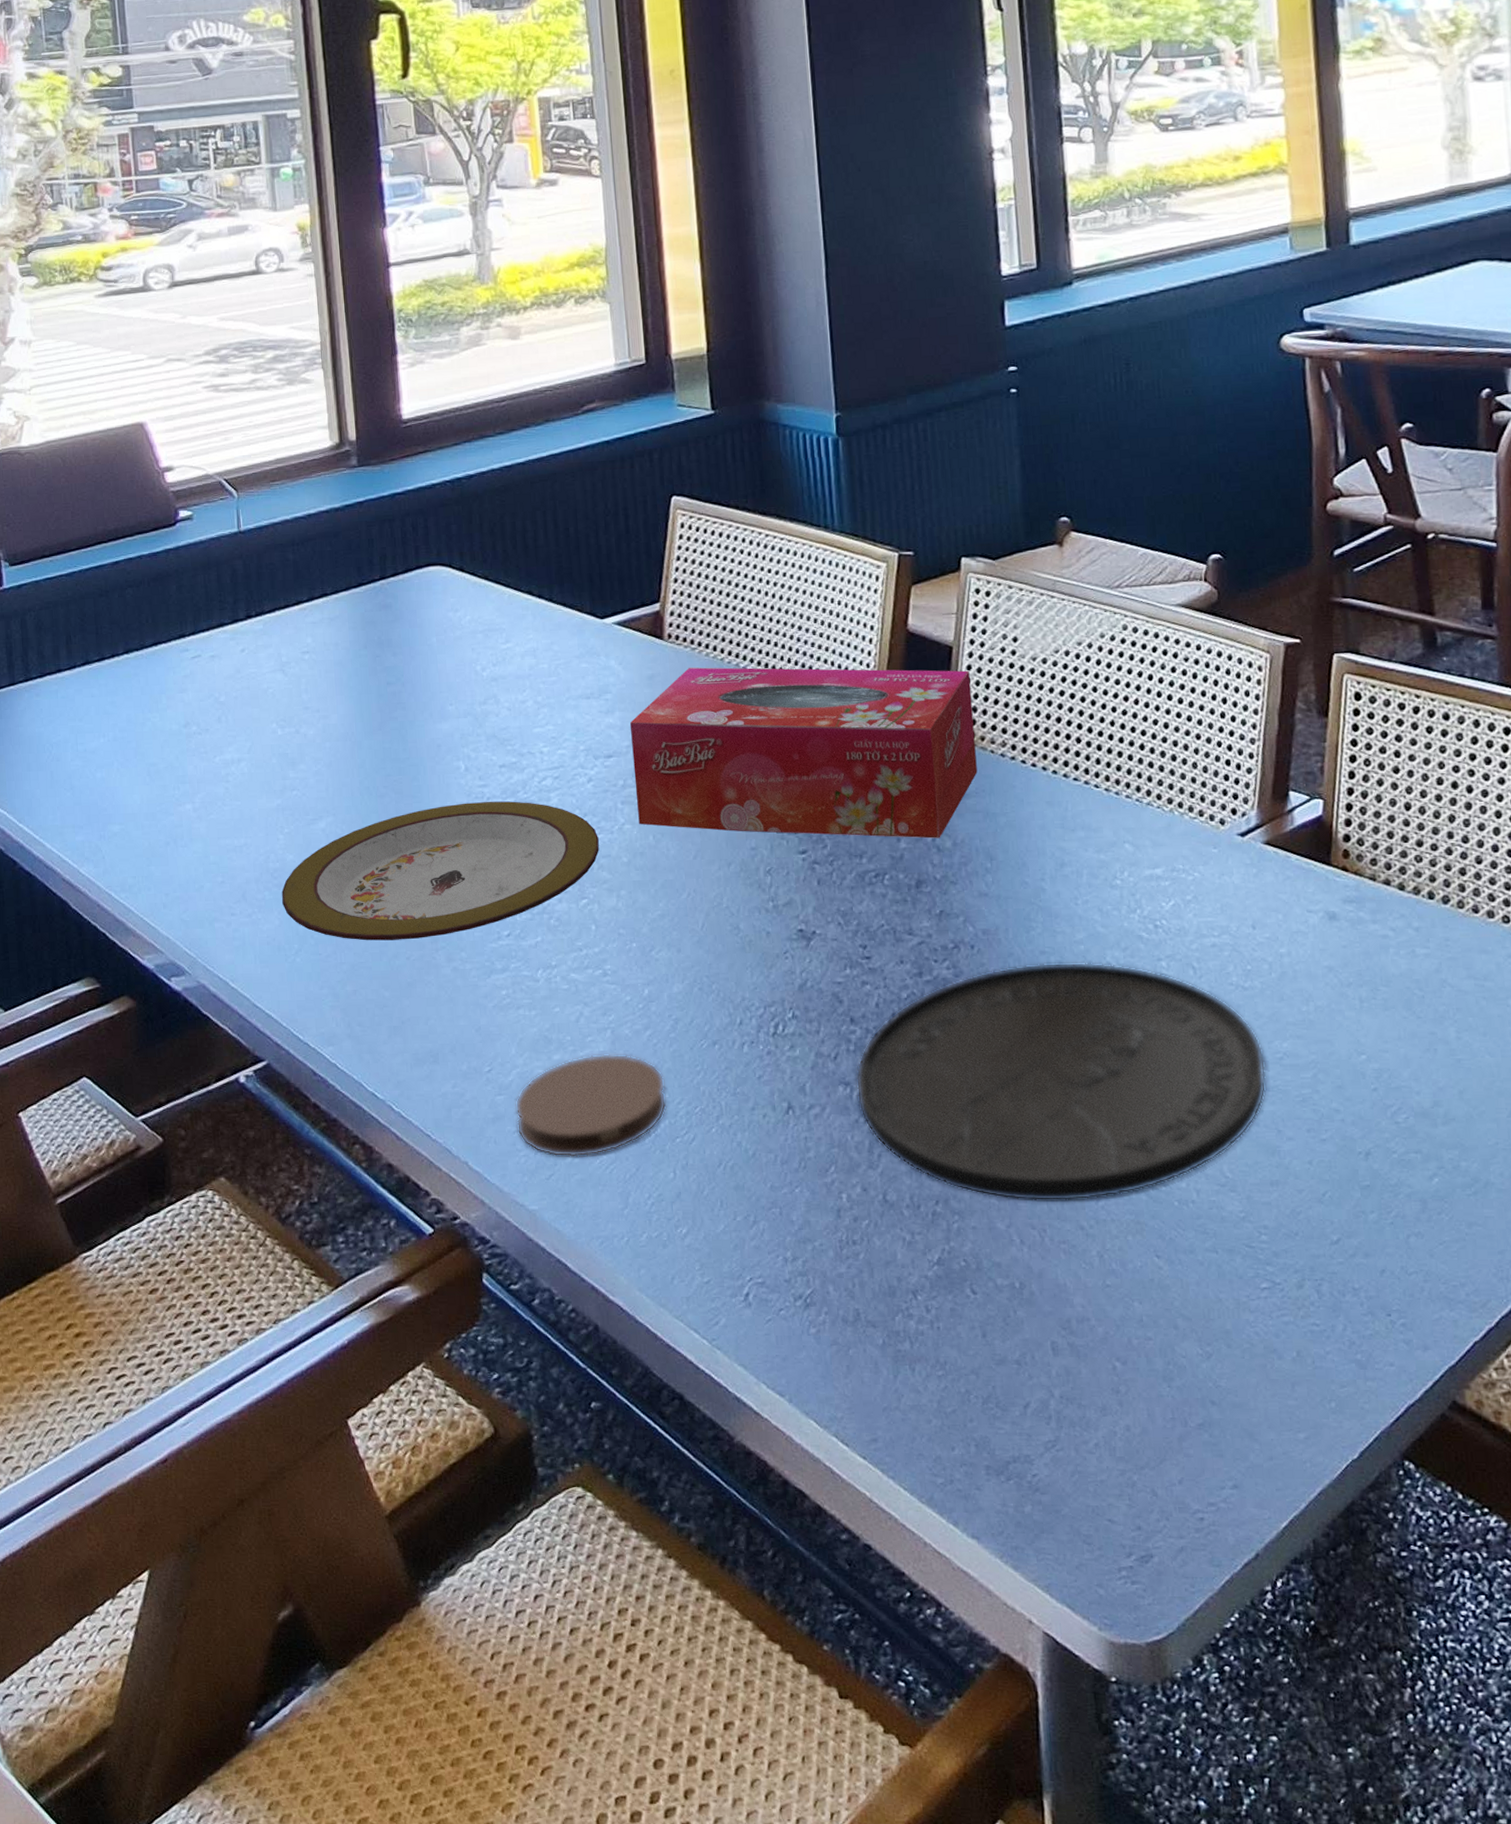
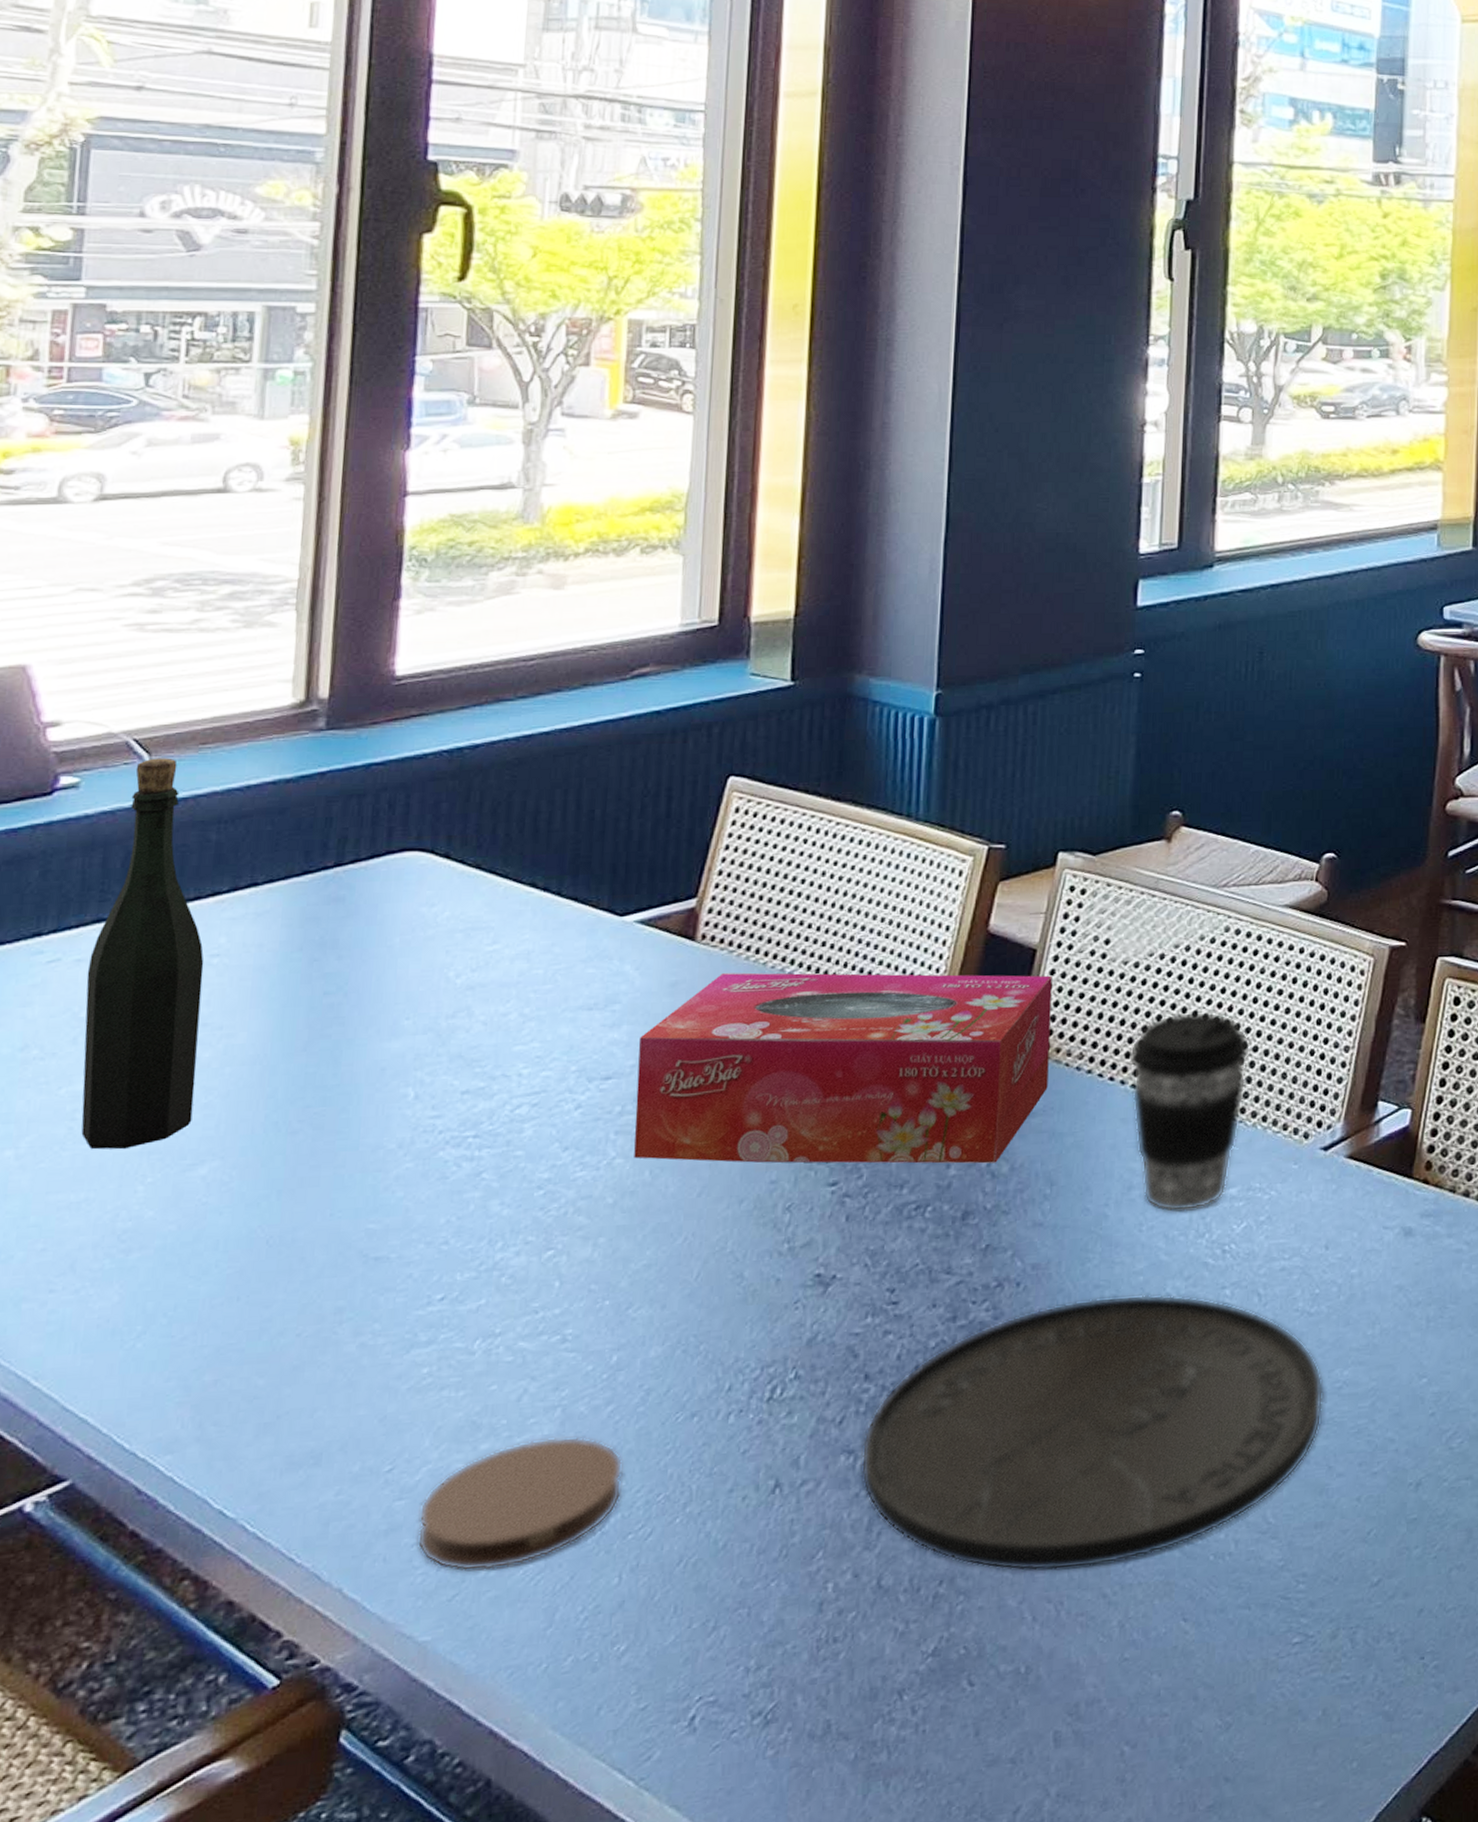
bottle: none [219,493,309,806] -> present [81,758,204,1150]
plate: present [282,801,599,941] -> none [128,1134,579,1316]
coffee cup: none [1047,704,1160,888] -> present [1128,1011,1251,1212]

